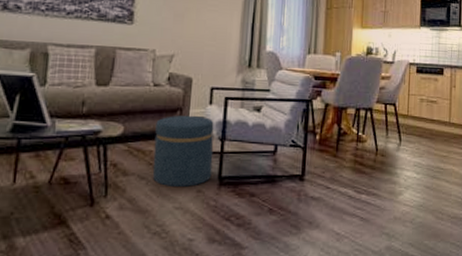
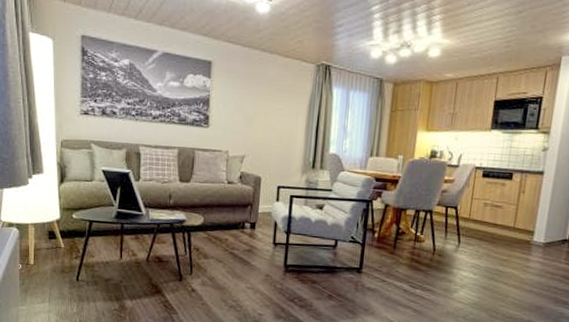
ottoman: present [152,115,214,187] -> none [228,210,281,271]

